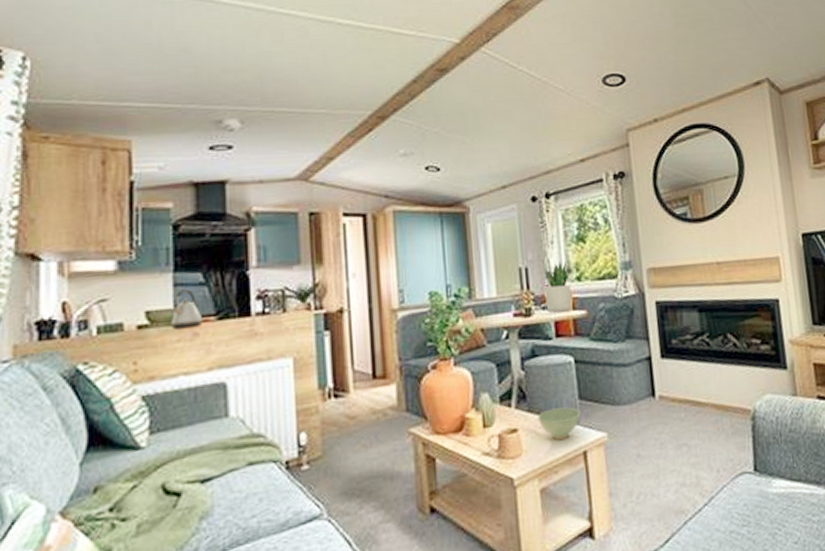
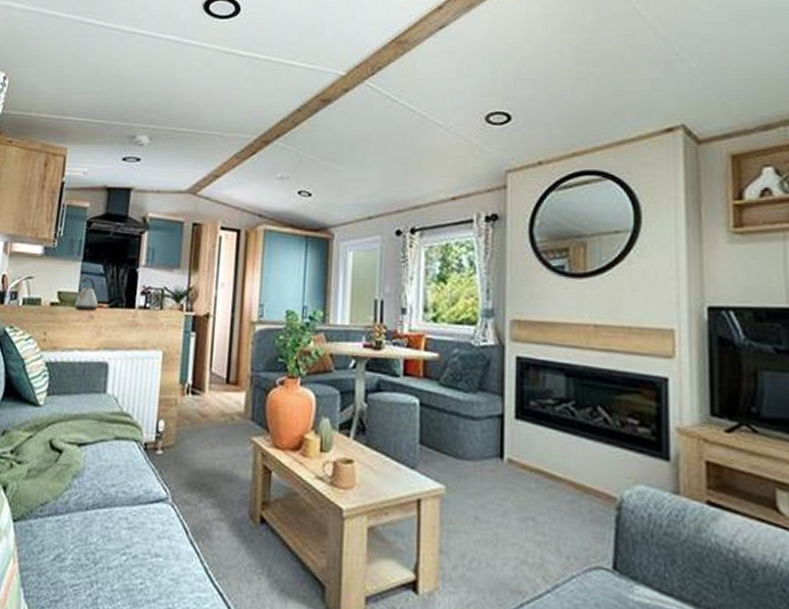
bowl: present [537,407,581,441] -> none [374,447,419,482]
planter: present [544,261,572,313] -> none [397,299,426,351]

